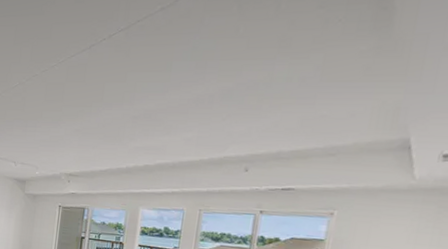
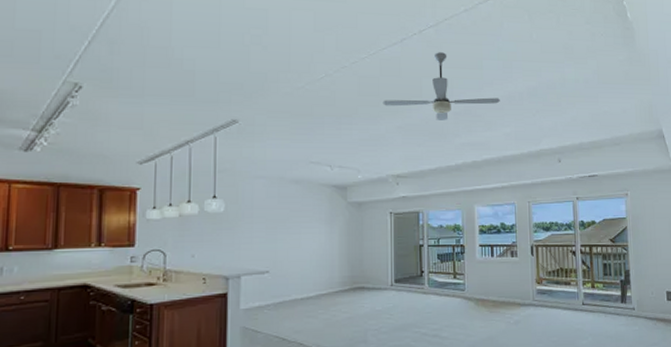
ceiling fan: none [65,56,186,124] -> present [382,52,500,120]

